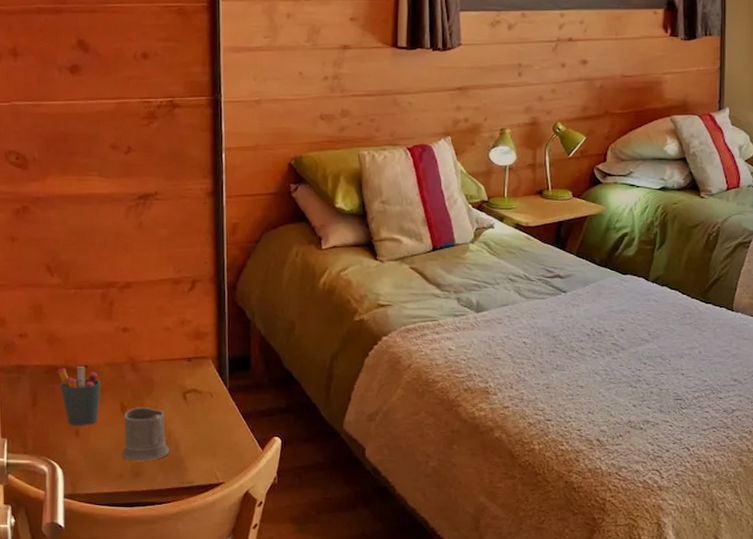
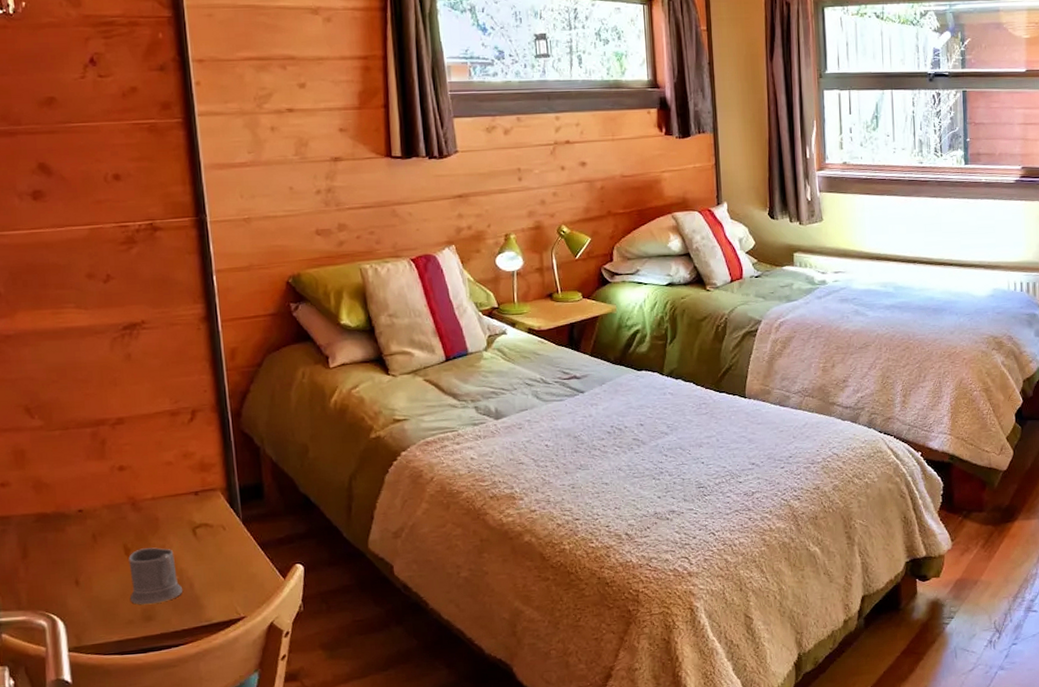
pen holder: present [57,367,102,426] -> none [48,511,100,575]

